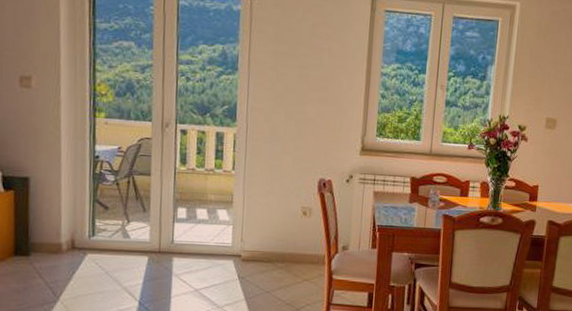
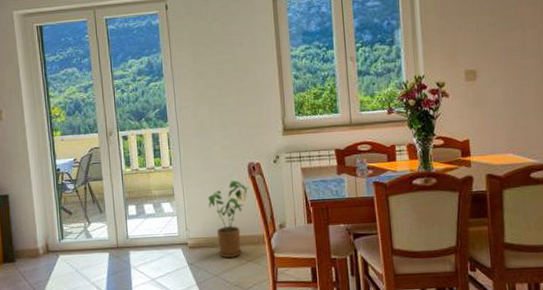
house plant: none [270,195,316,275] -> present [208,180,249,258]

